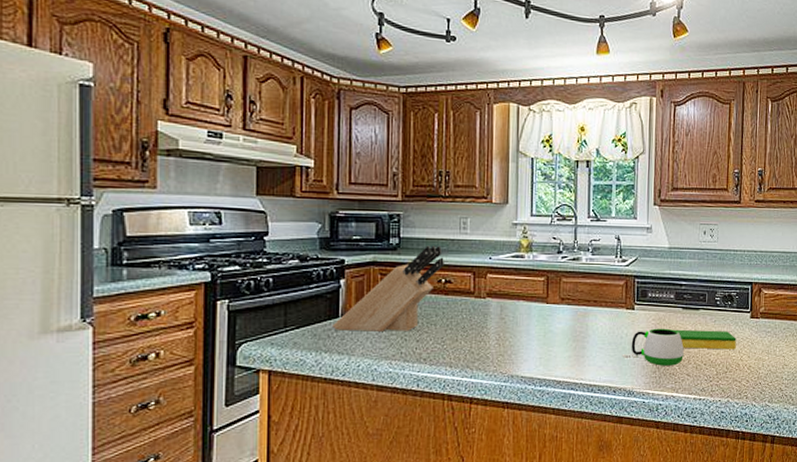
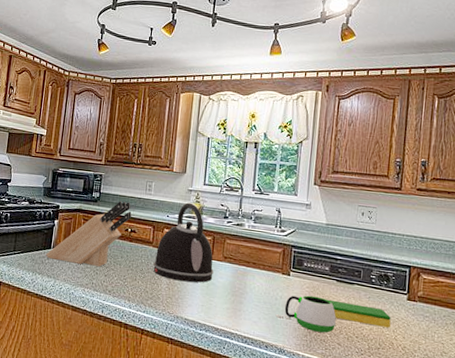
kettle: none [476,239,550,334] -> present [153,202,214,283]

